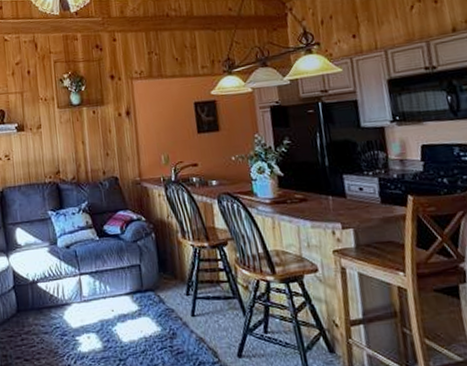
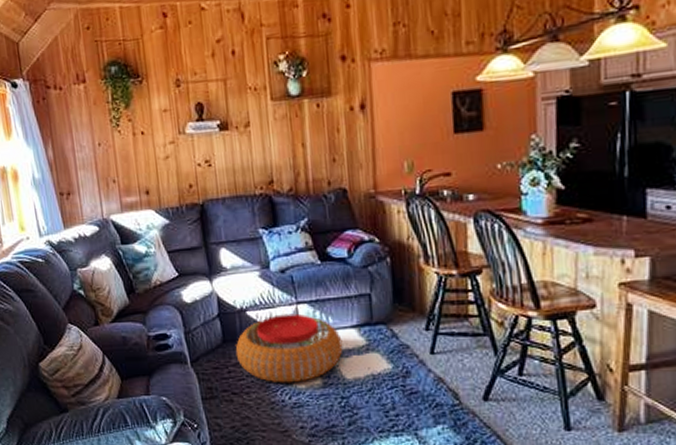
pouf: none [28,283,120,349] -> present [235,313,343,383]

